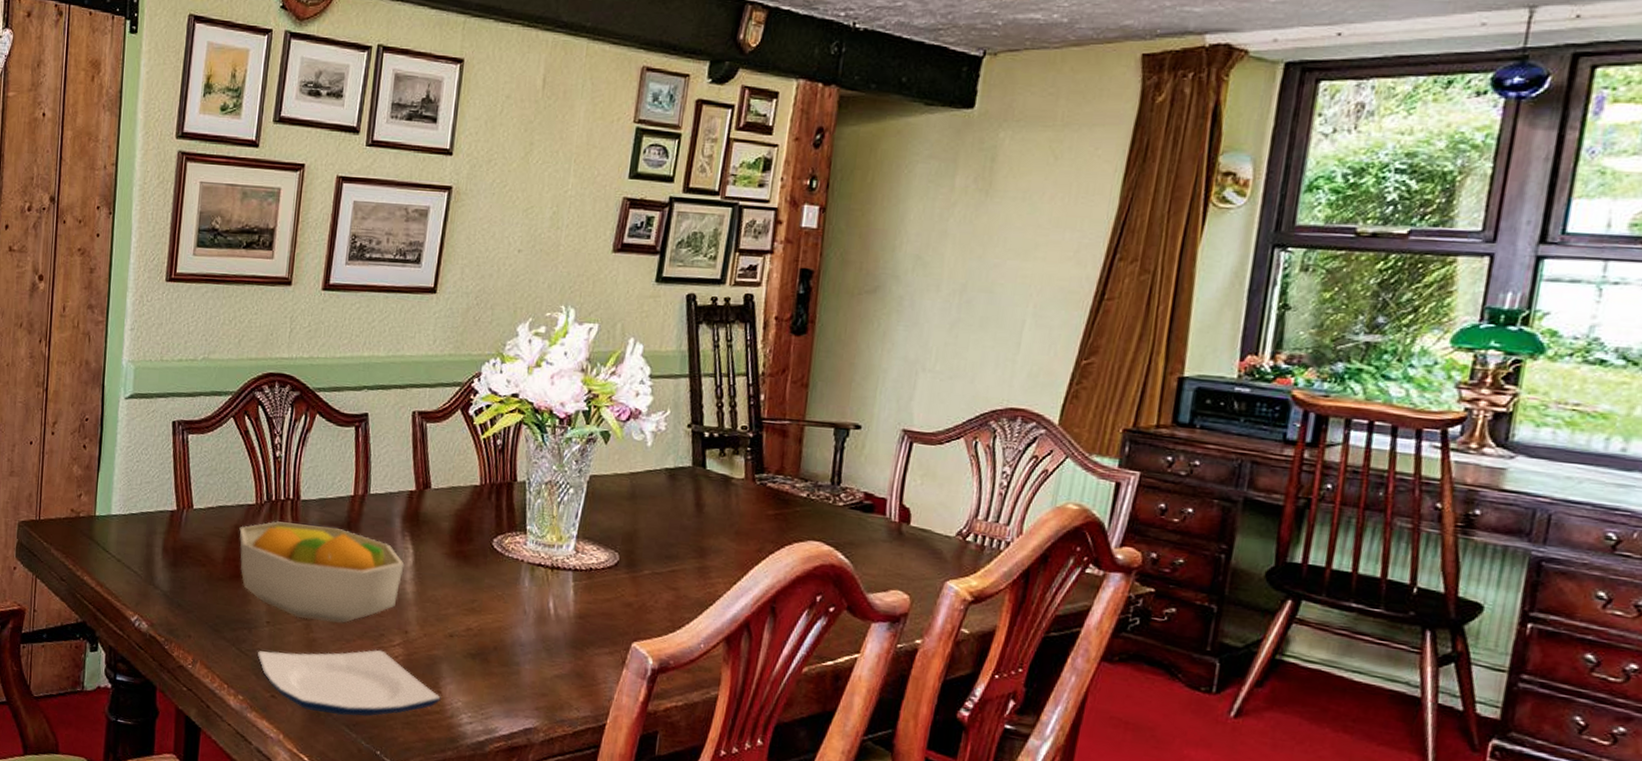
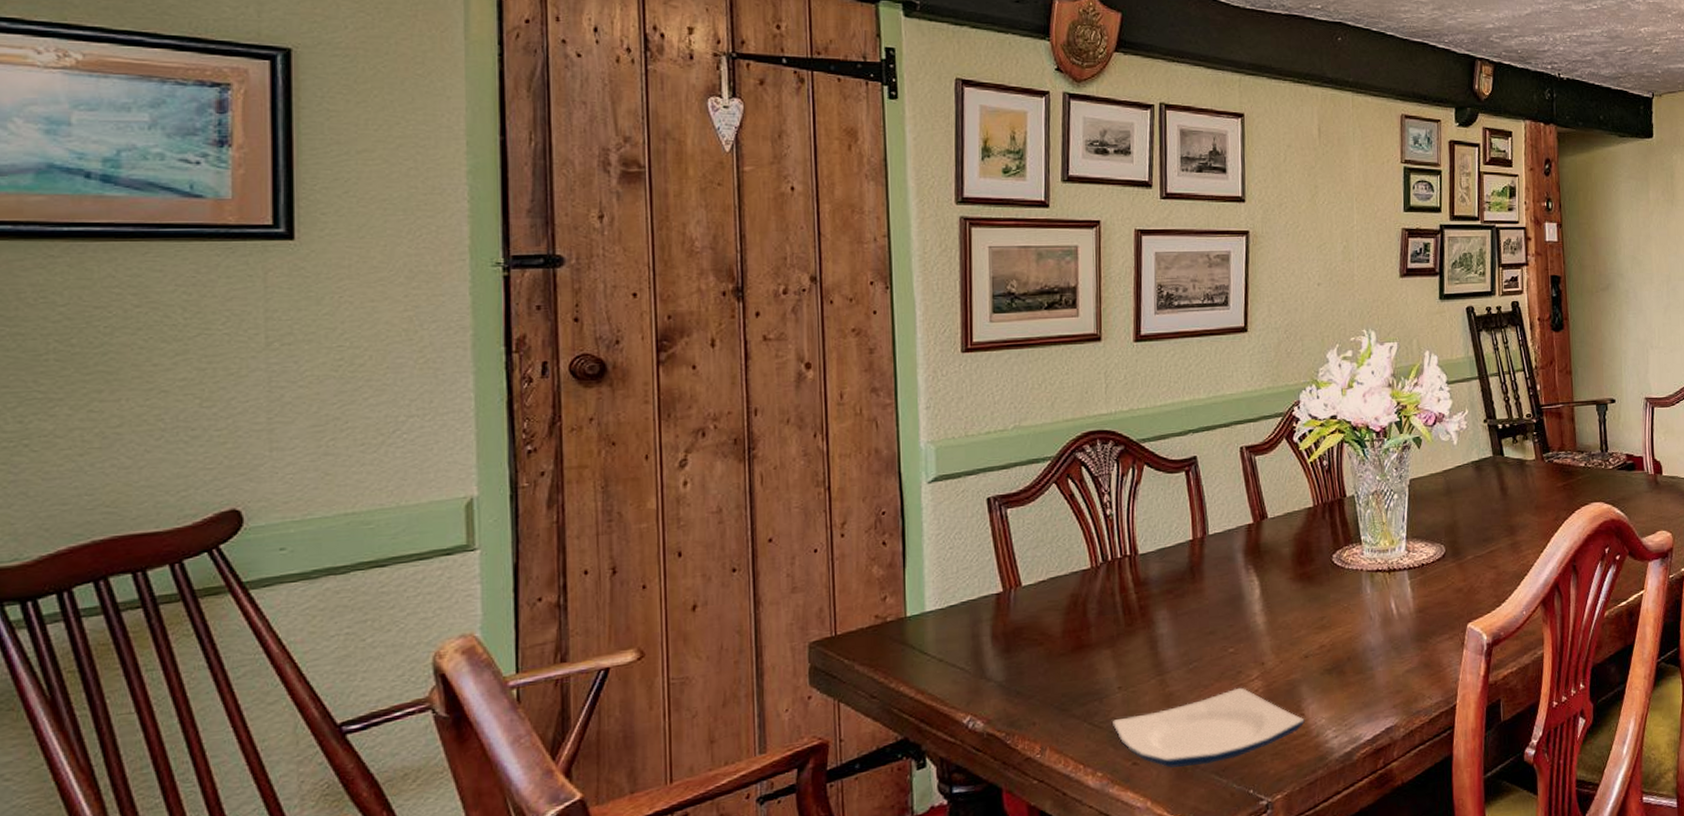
fruit bowl: present [239,521,405,623] -> none [1076,575,1252,676]

